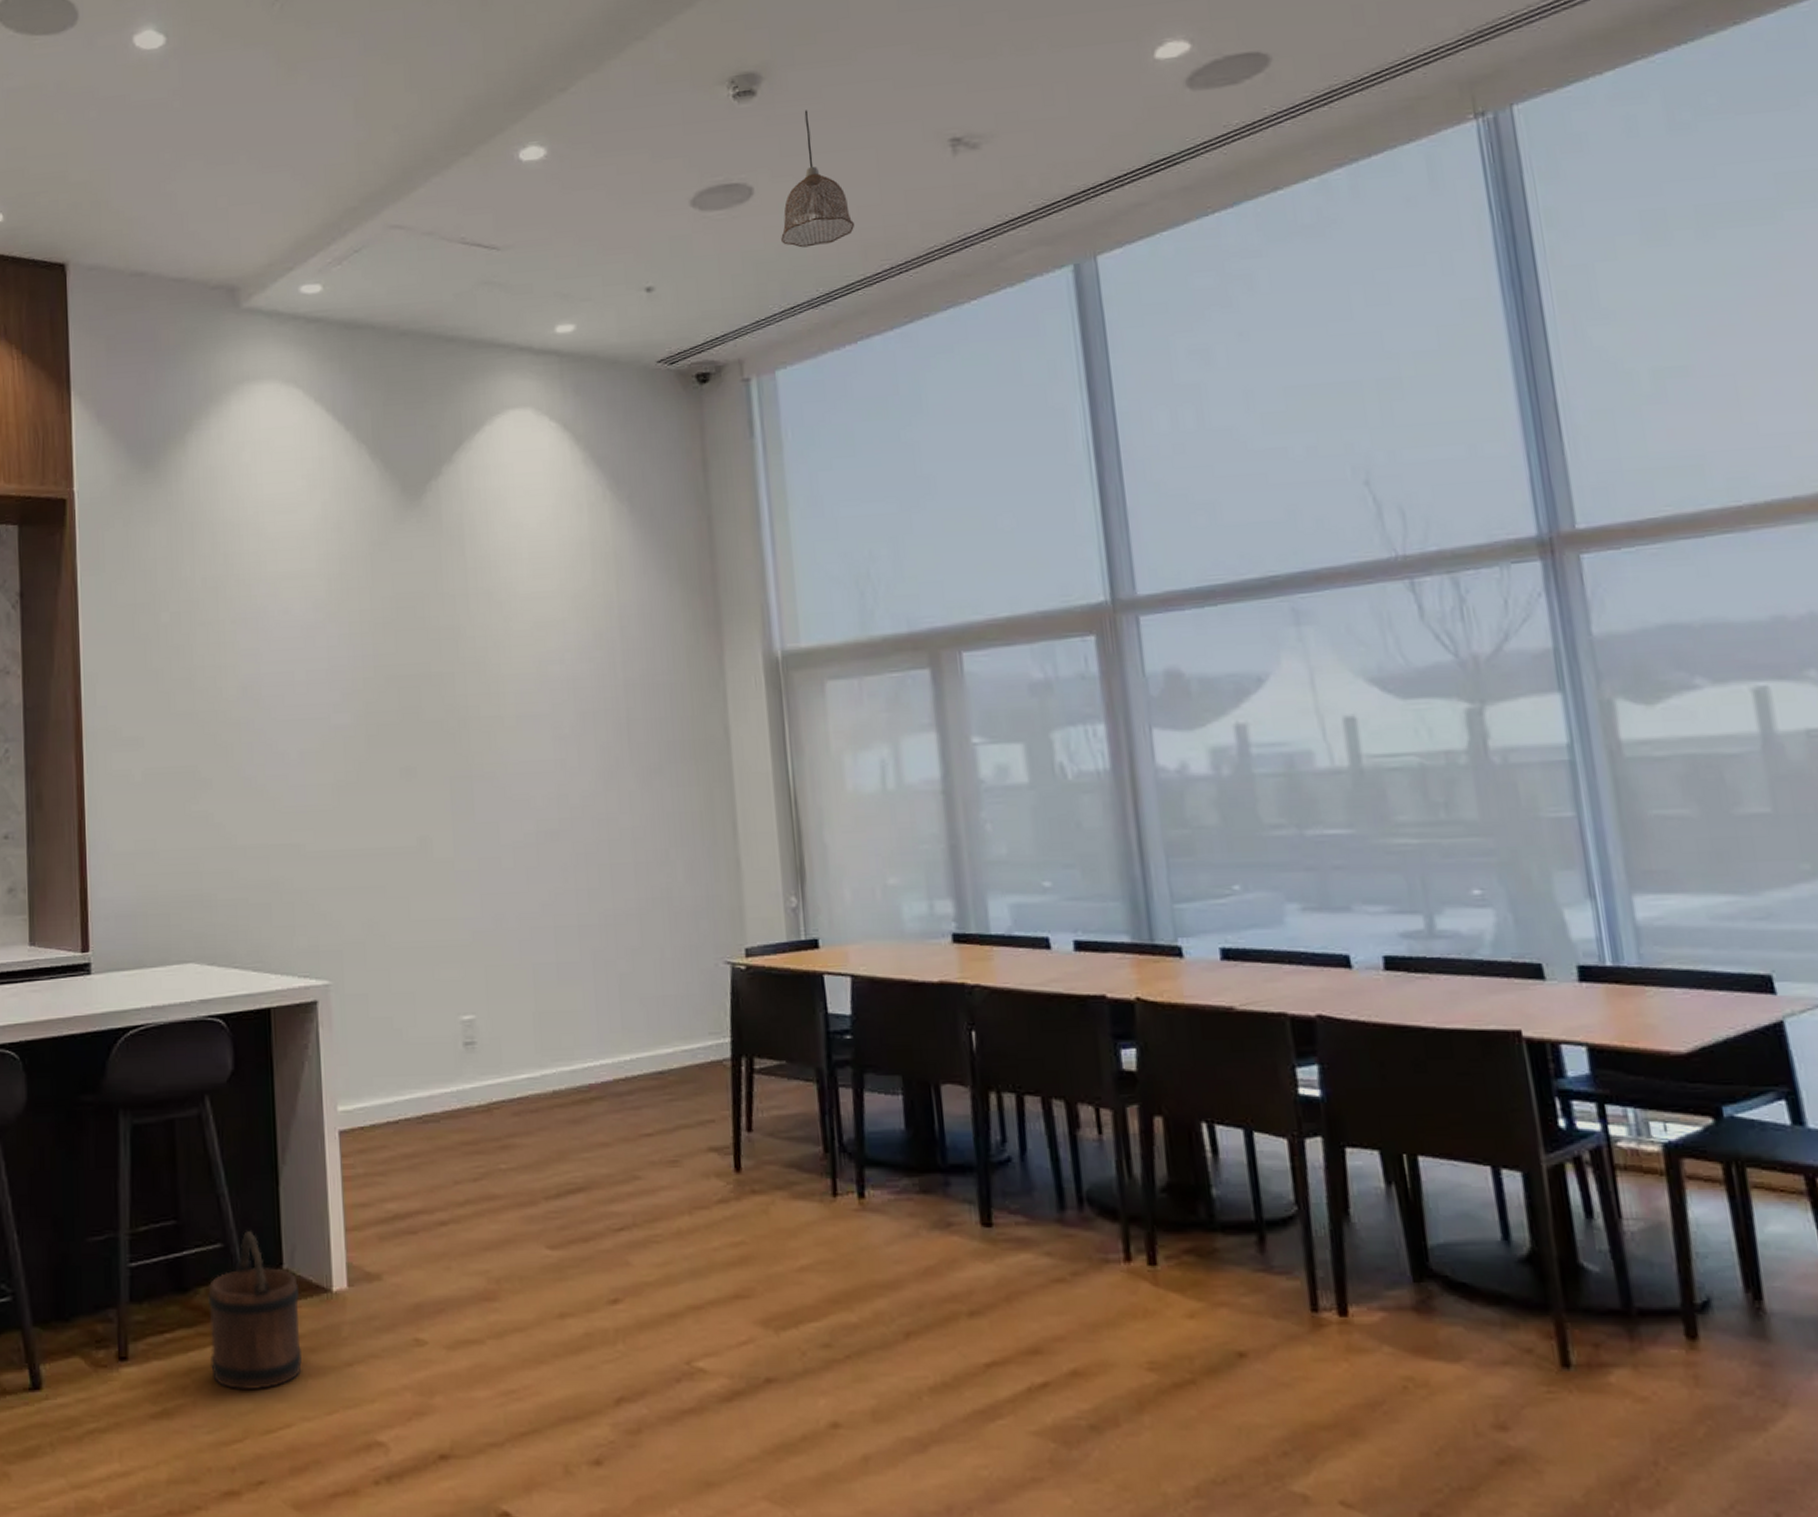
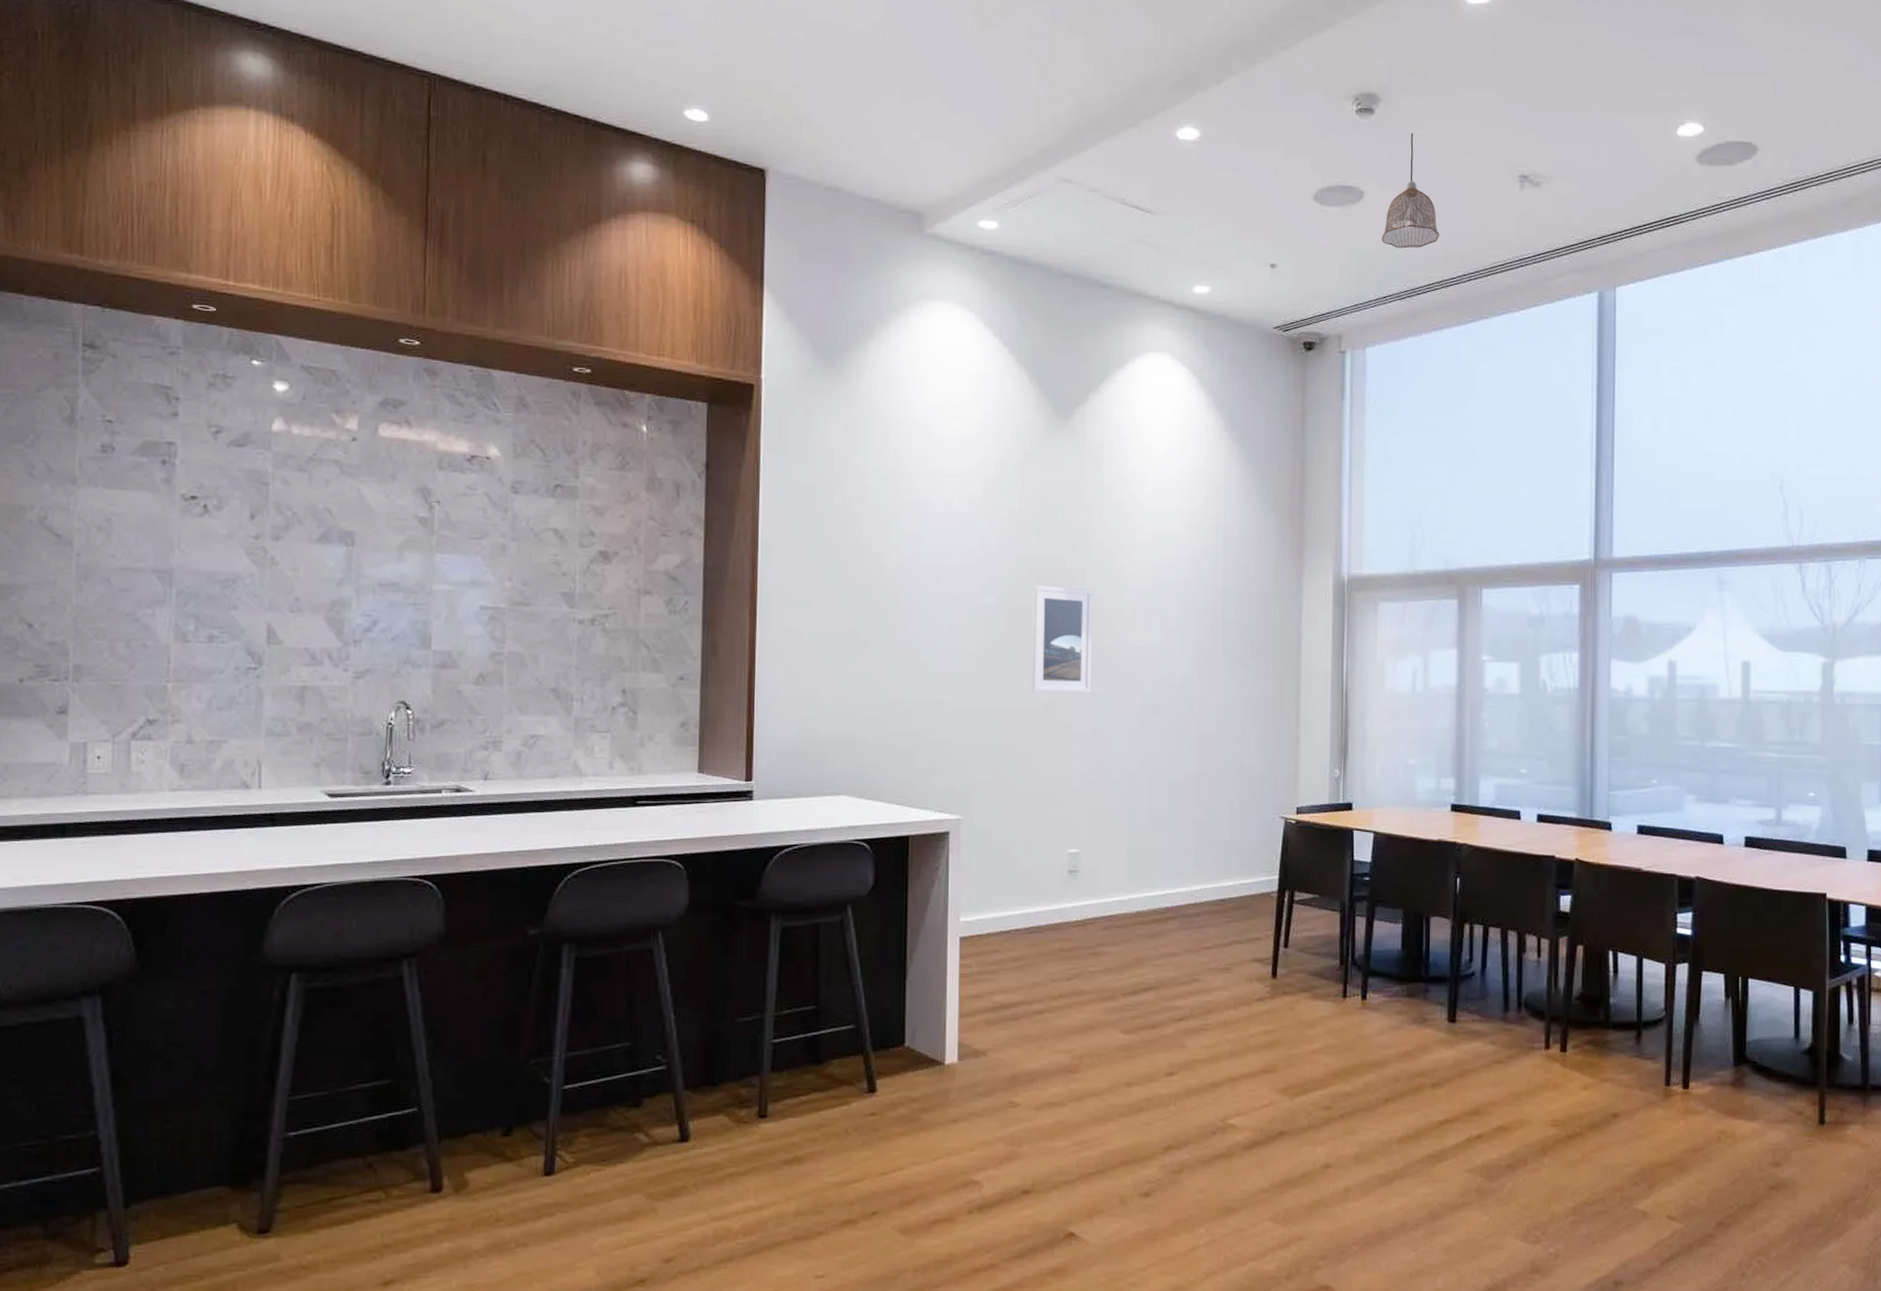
bucket: present [208,1231,302,1389] -> none [838,1016,916,1141]
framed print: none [394,696,472,826] -> present [1031,585,1092,694]

